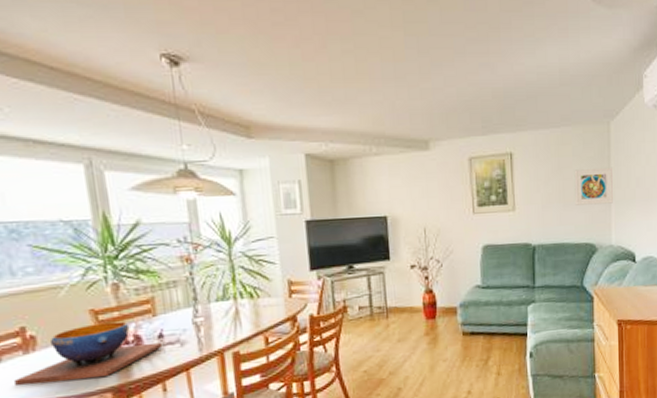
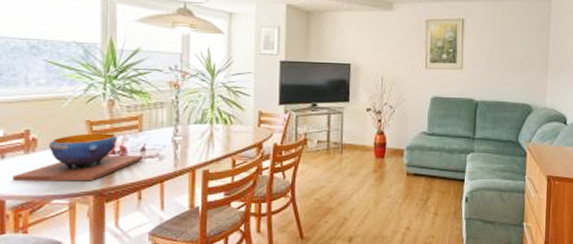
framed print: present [574,167,614,205] -> none [516,38,552,71]

